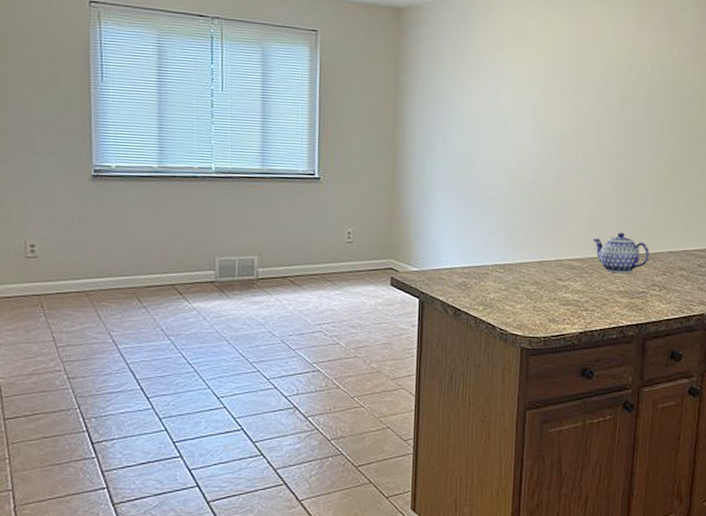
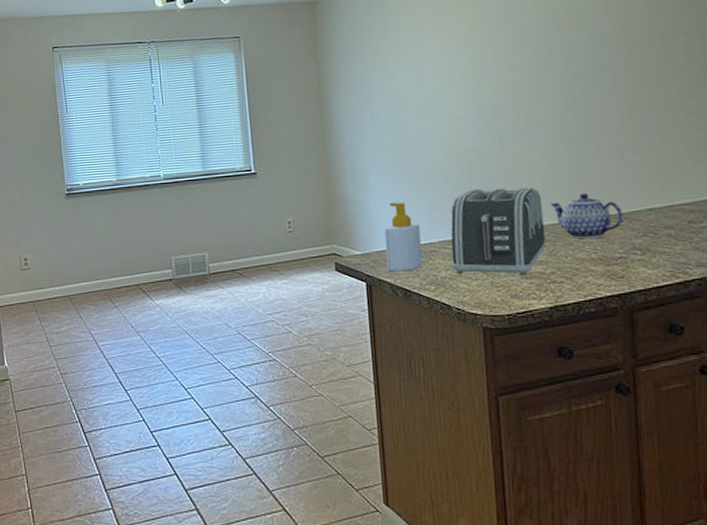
soap bottle: none [441,223,476,291] -> present [384,202,423,272]
toaster: none [501,218,587,303] -> present [450,187,547,277]

